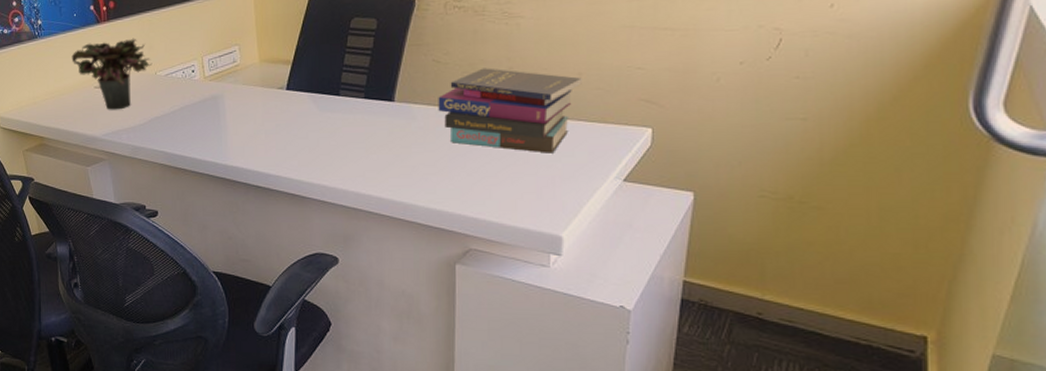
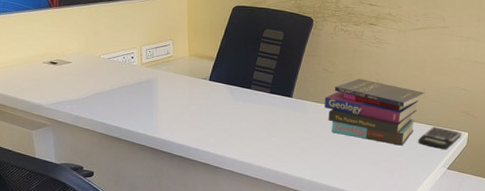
potted plant: present [71,38,152,110] -> none [23,24,97,84]
calculator: none [576,123,642,154] -> present [418,126,462,149]

